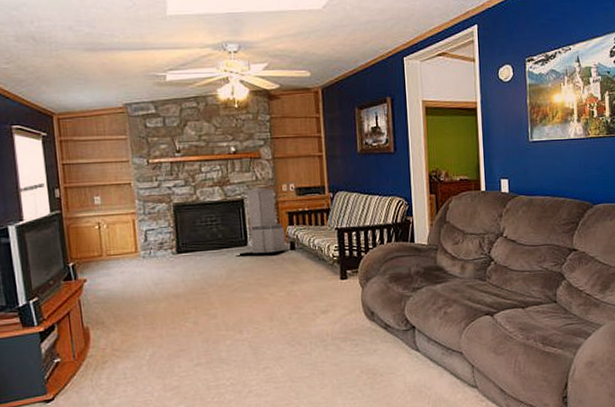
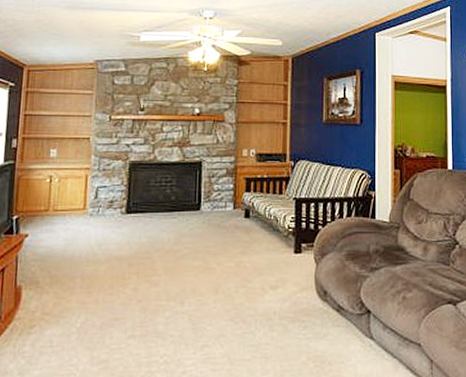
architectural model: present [240,188,290,255] -> none [191,151,244,221]

